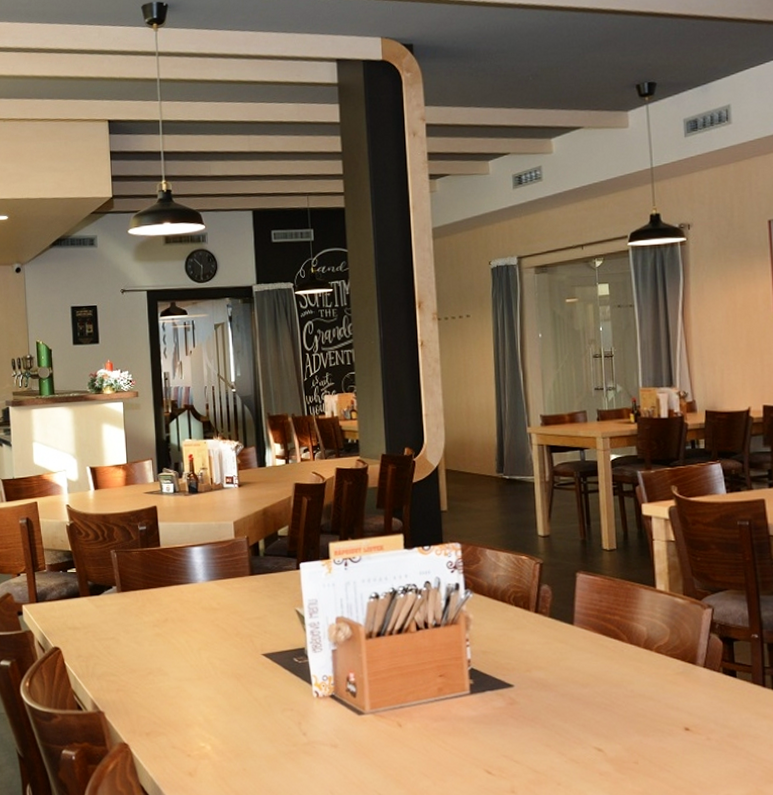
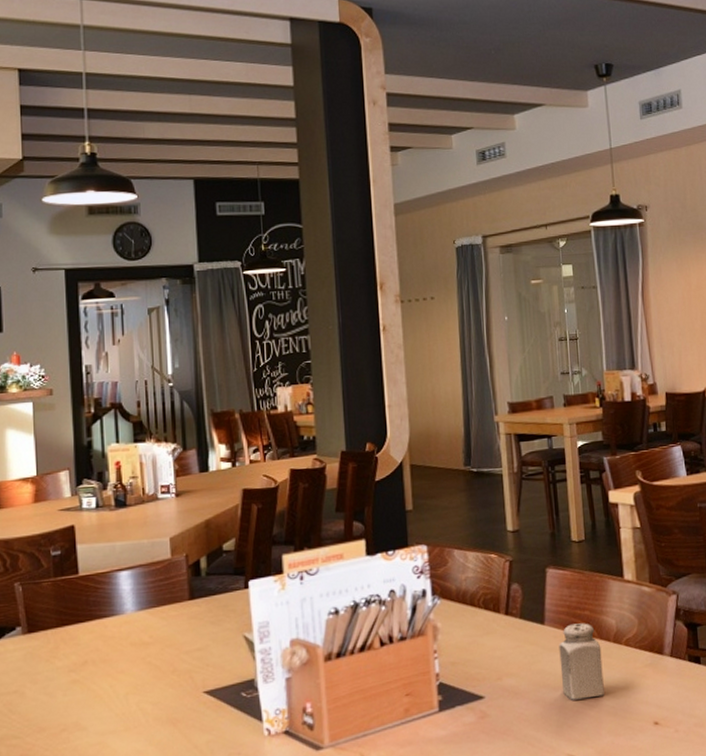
salt shaker: none [588,627,634,698] -> present [559,623,605,700]

